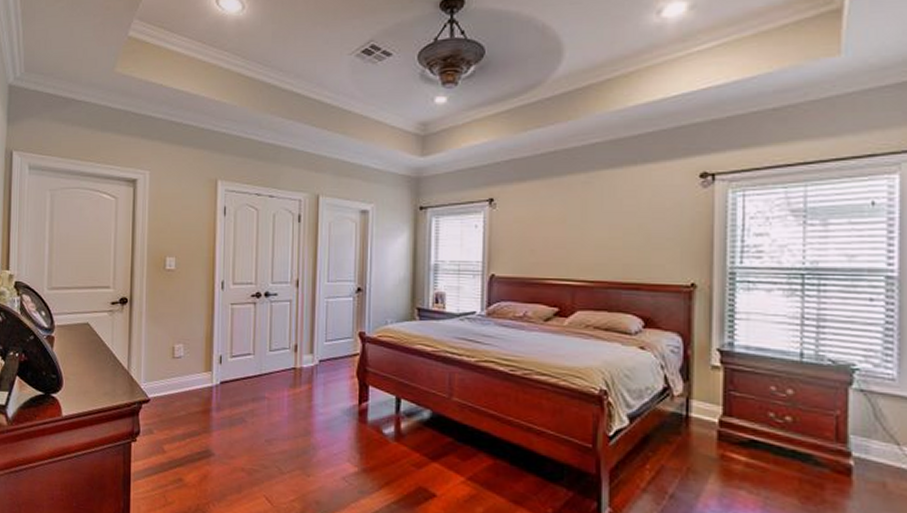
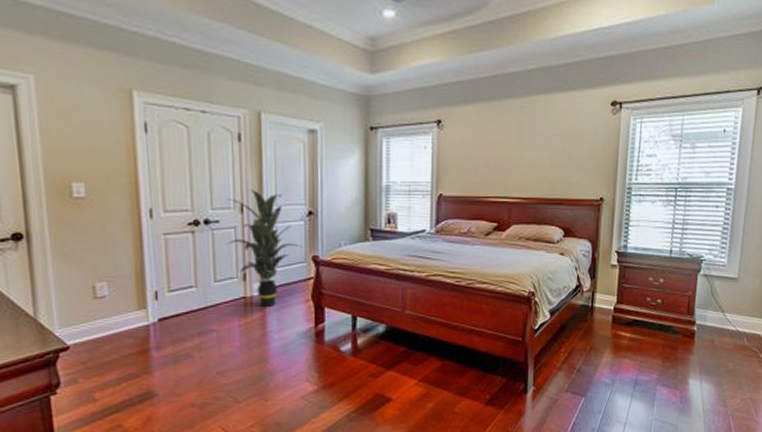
indoor plant: none [284,266,349,381] -> present [228,189,301,308]

